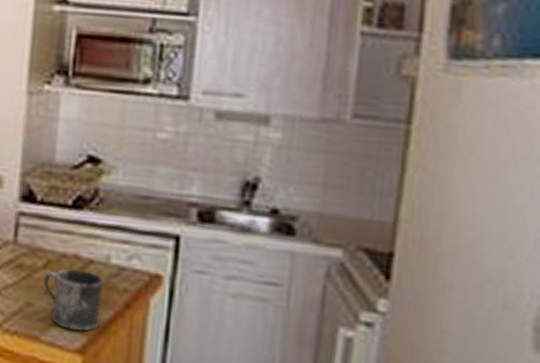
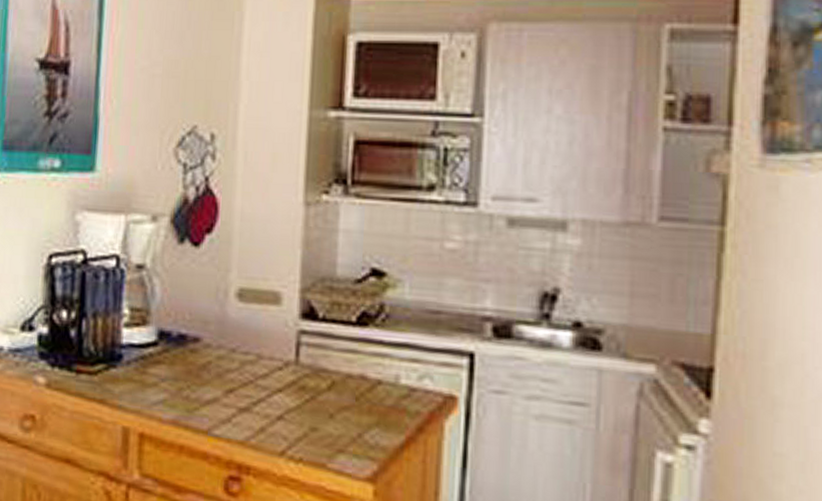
mug: present [43,268,104,332] -> none [328,389,393,459]

